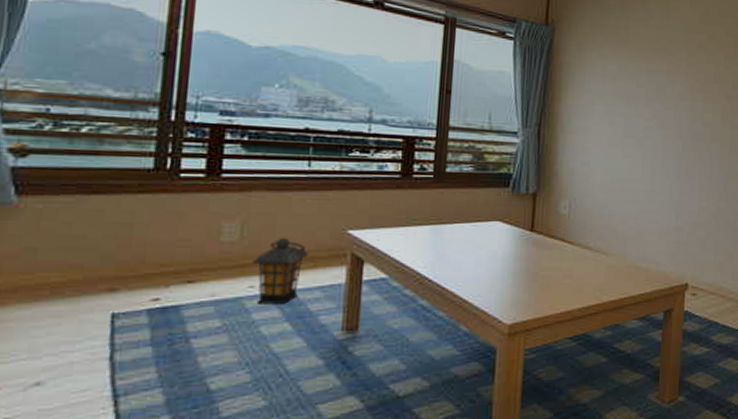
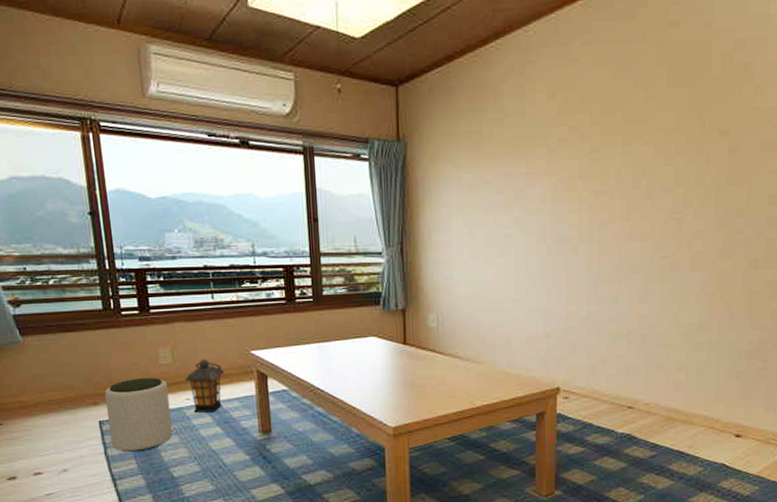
plant pot: none [124,257,227,357] -> present [105,377,173,452]

